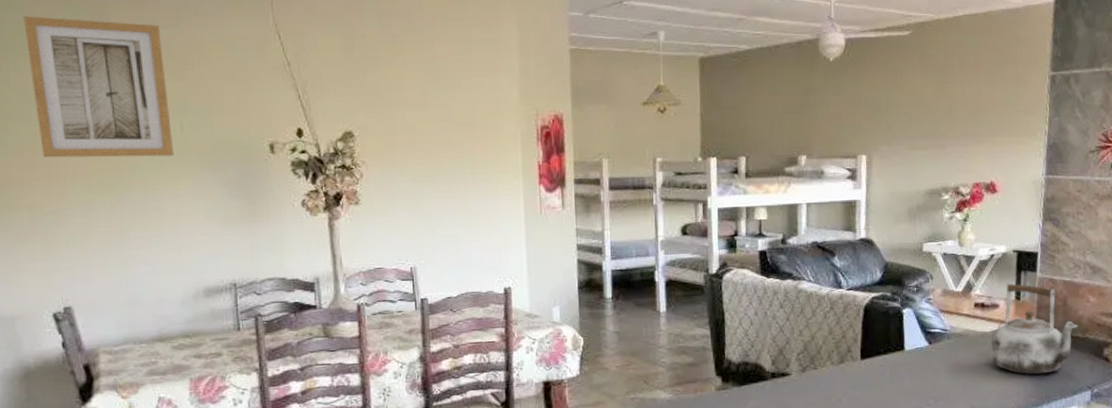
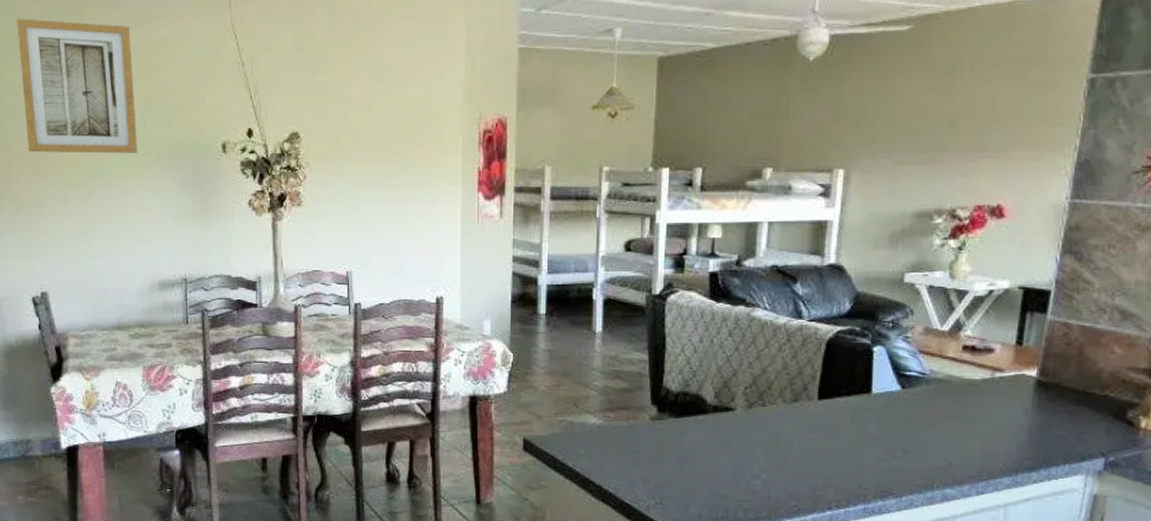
kettle: present [990,281,1078,375] -> none [977,322,1096,434]

